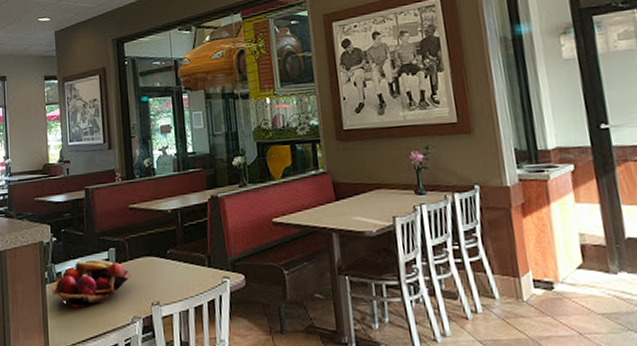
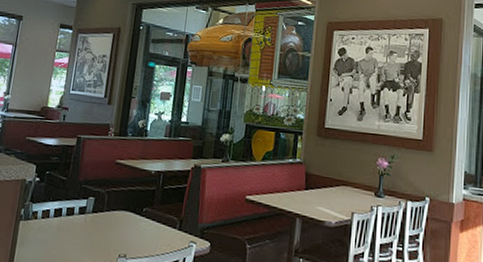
fruit basket: present [52,259,131,308] -> none [24,203,105,249]

